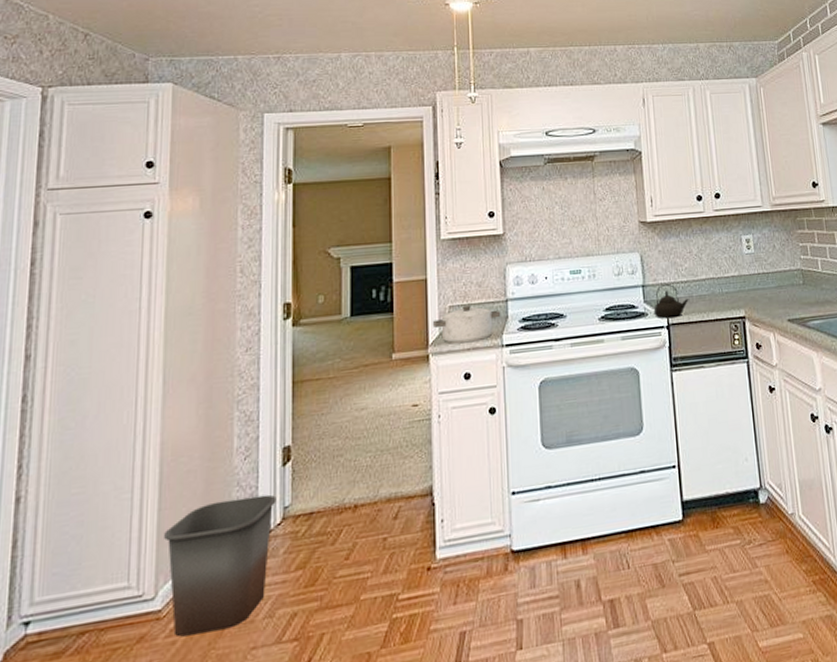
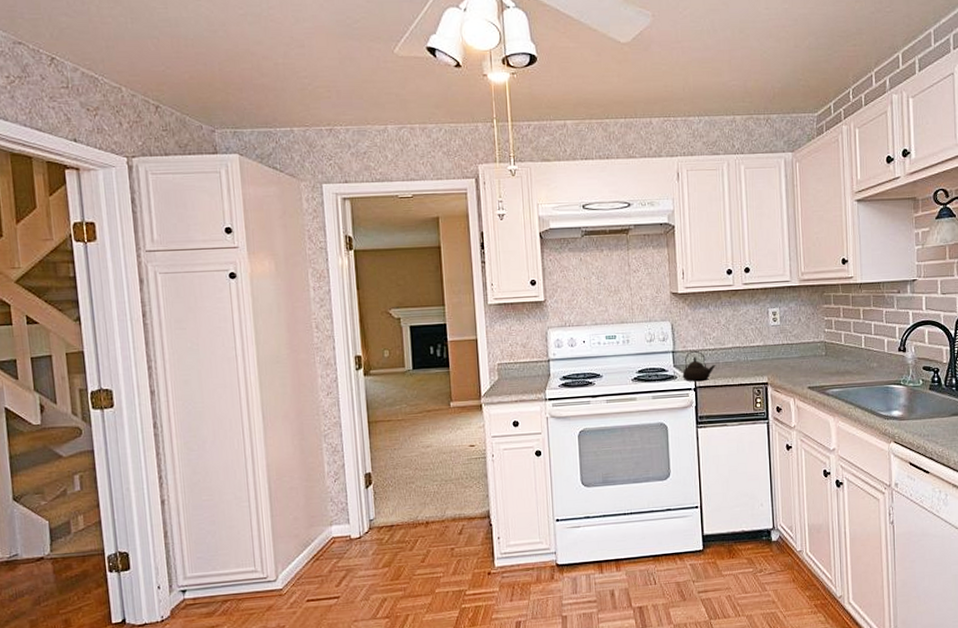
waste bin: present [164,494,276,637] -> none [278,509,363,609]
cooking pot: present [432,305,501,344] -> none [483,363,544,397]

